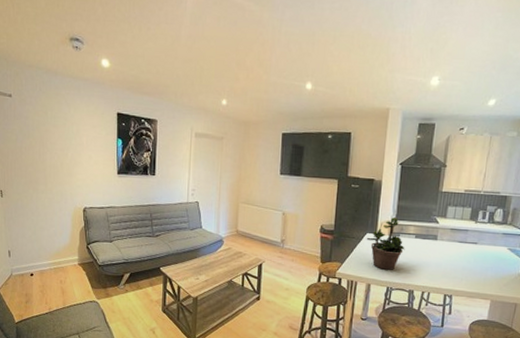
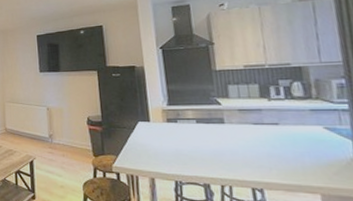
potted plant: present [366,217,405,270] -> none [139,103,187,161]

